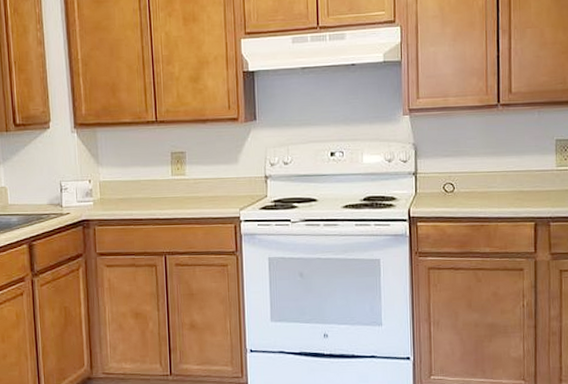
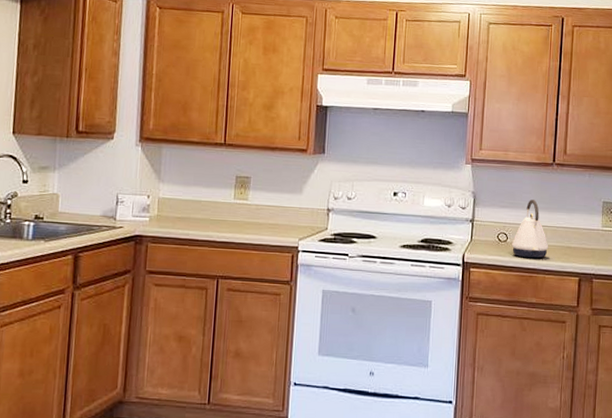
kettle: none [459,145,500,207] -> present [511,200,549,259]

